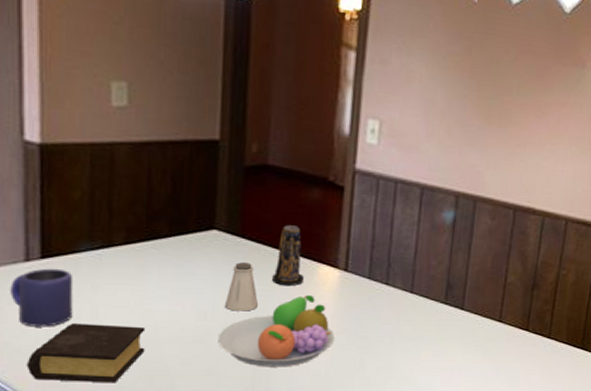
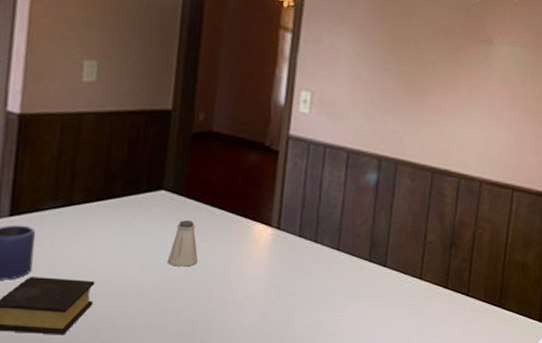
fruit bowl: present [218,294,335,367] -> none [159,251,267,322]
candle: present [272,225,304,285] -> none [211,186,240,242]

